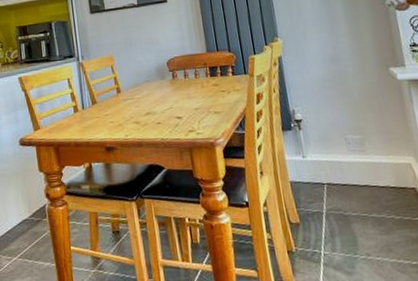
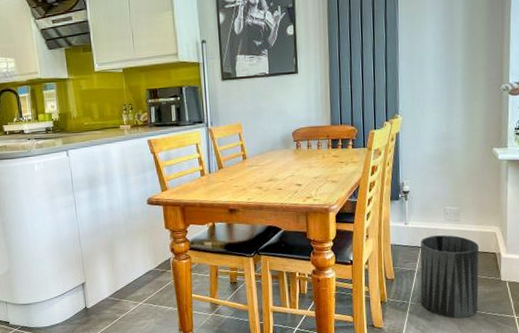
trash can: none [324,168,407,272] -> present [420,235,480,319]

